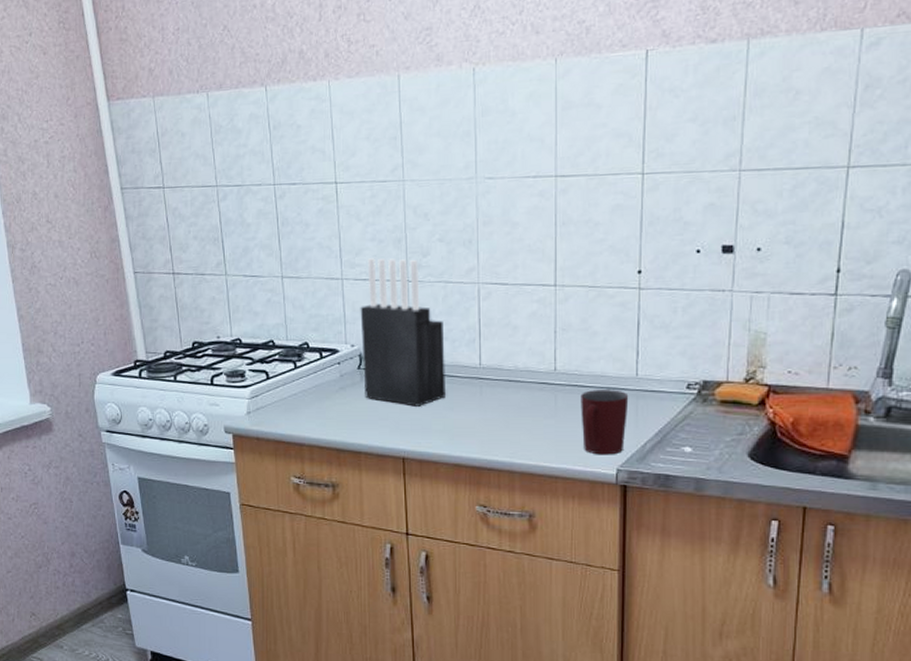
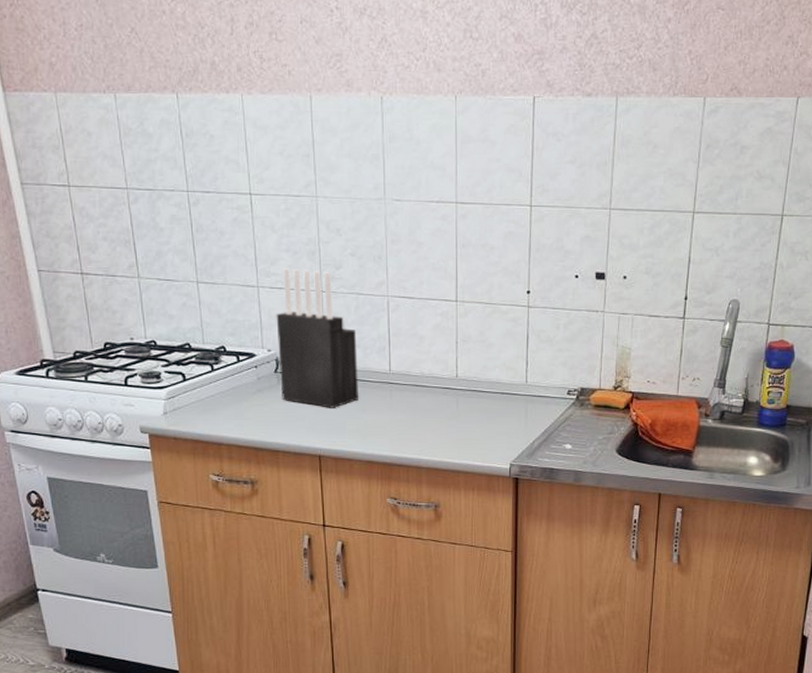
mug: present [580,390,629,455] -> none [479,395,520,452]

